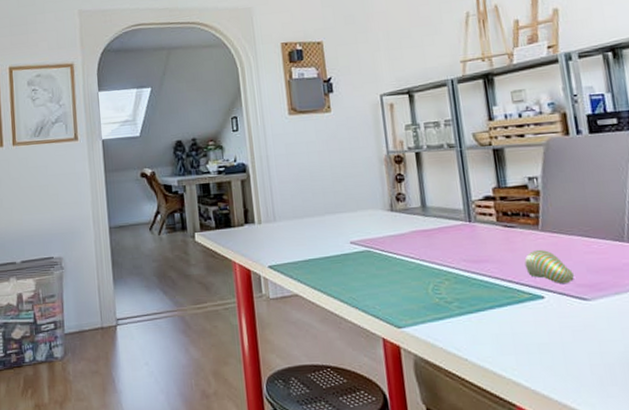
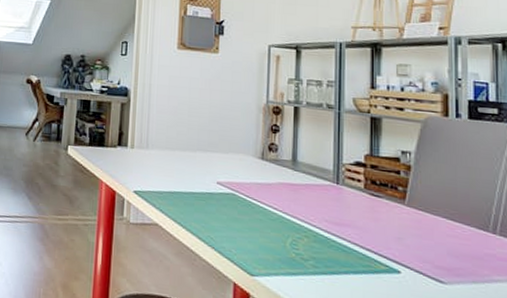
decorative egg: present [524,249,574,284] -> none [386,223,433,264]

